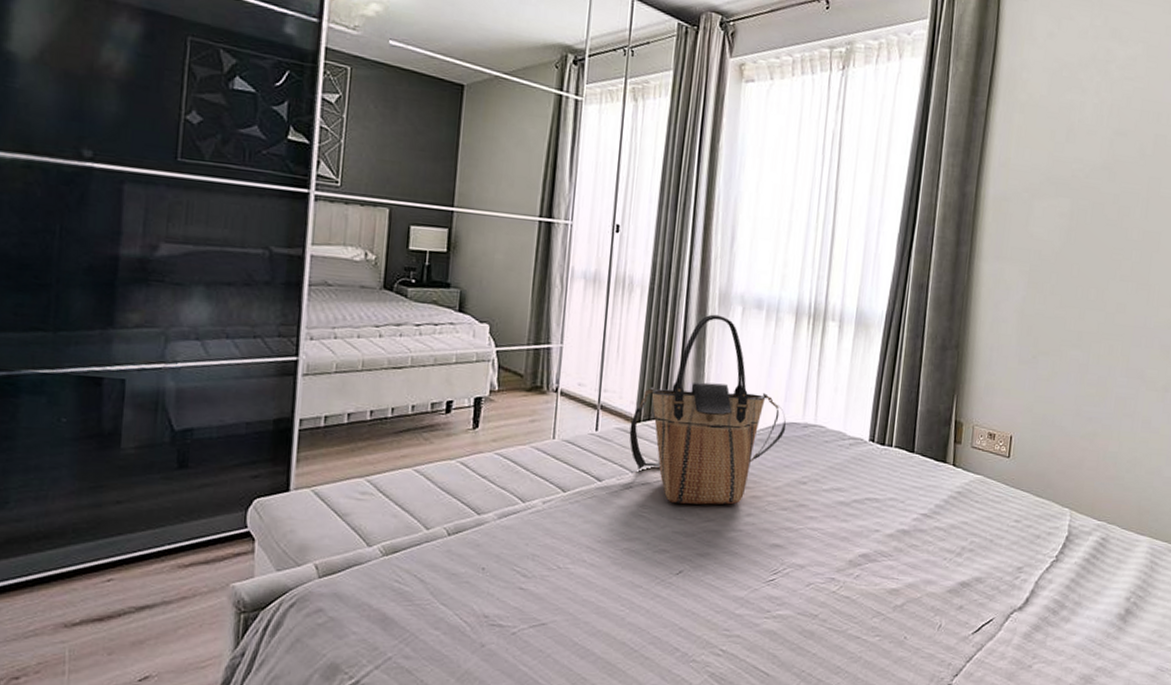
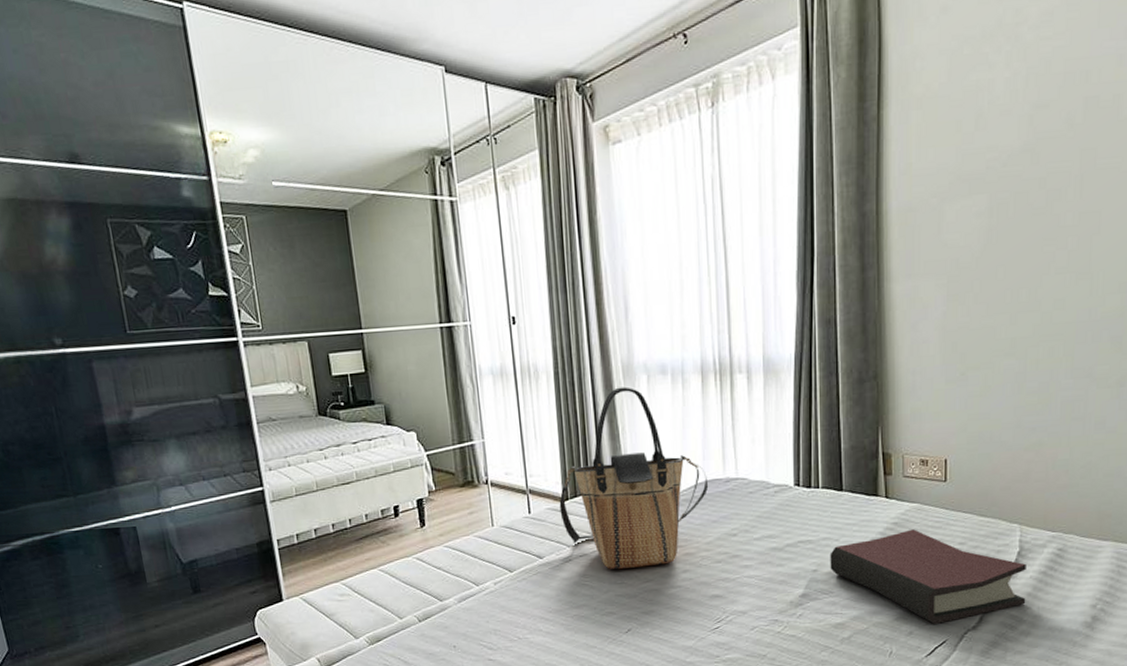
hardback book: none [892,500,1073,602] -> present [830,529,1026,625]

